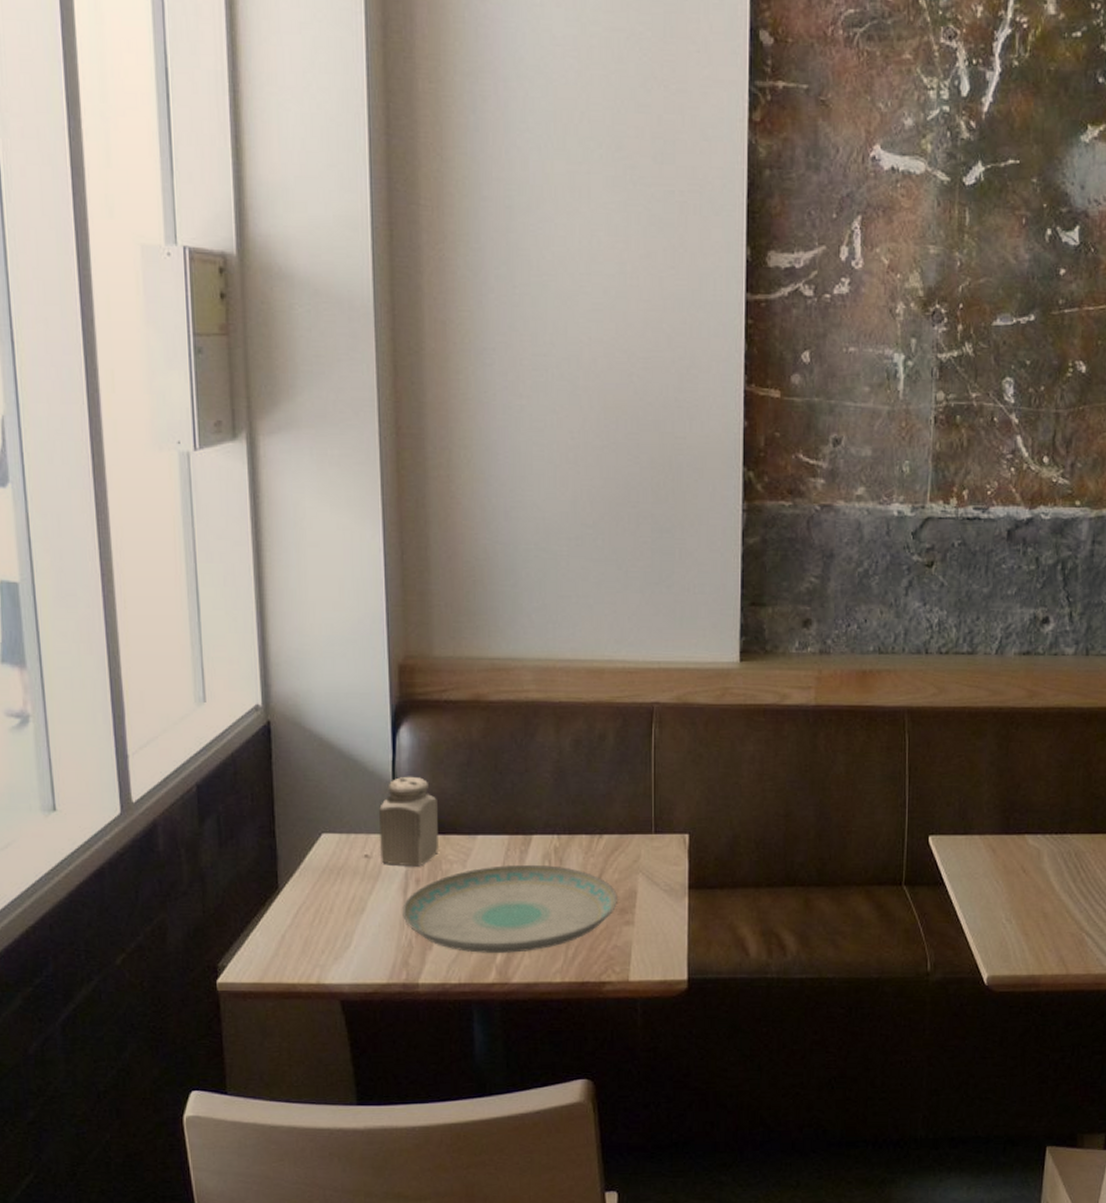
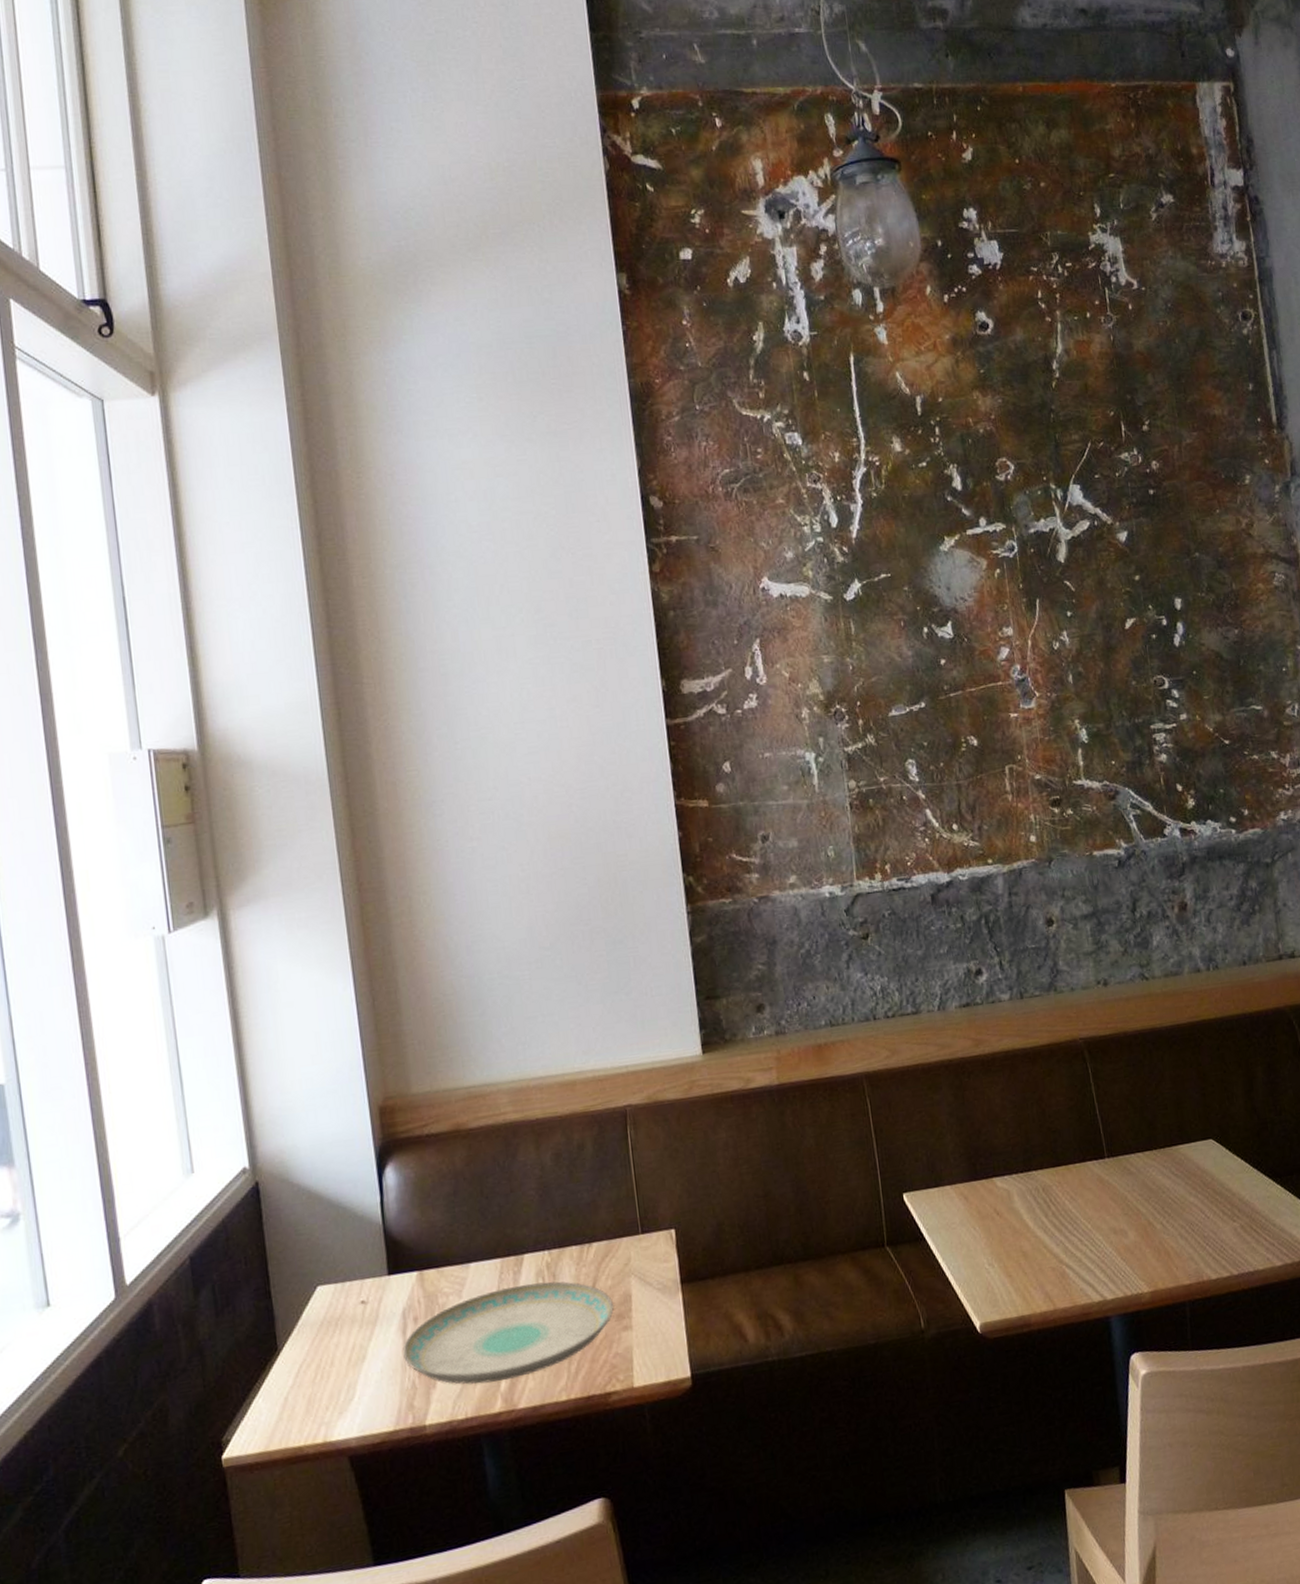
salt shaker: present [379,776,438,867] -> none [371,1214,434,1307]

